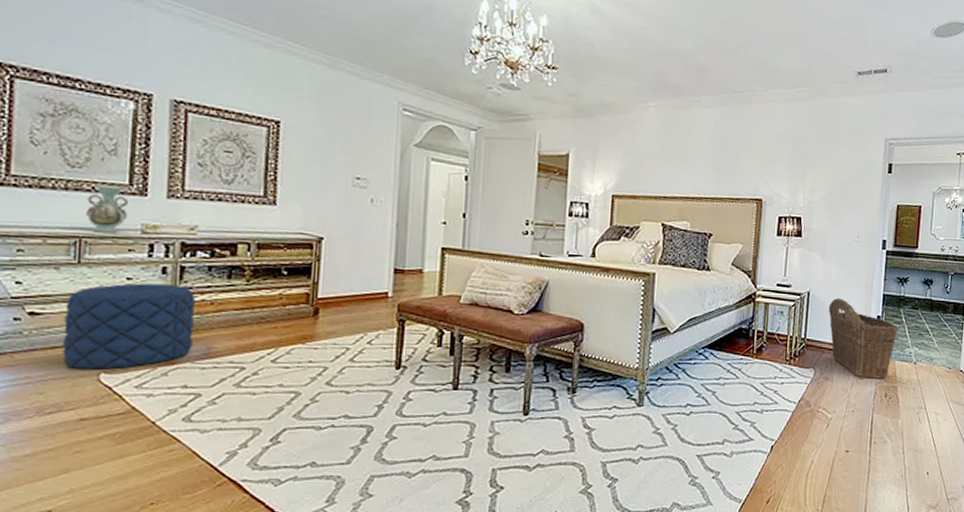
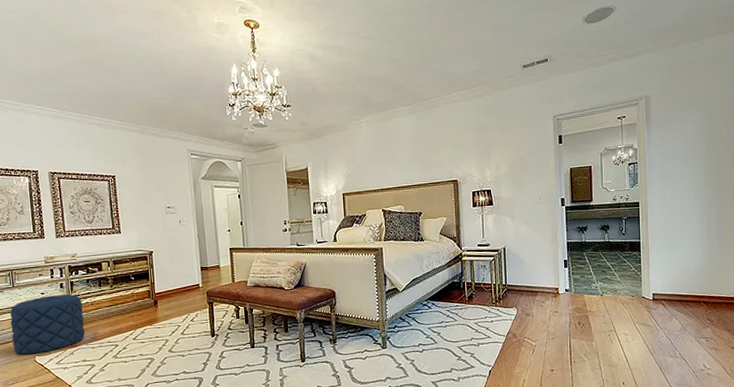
decorative vase: present [86,183,129,233] -> none [12,233,35,266]
wicker basket: present [828,298,898,379] -> none [522,250,584,311]

